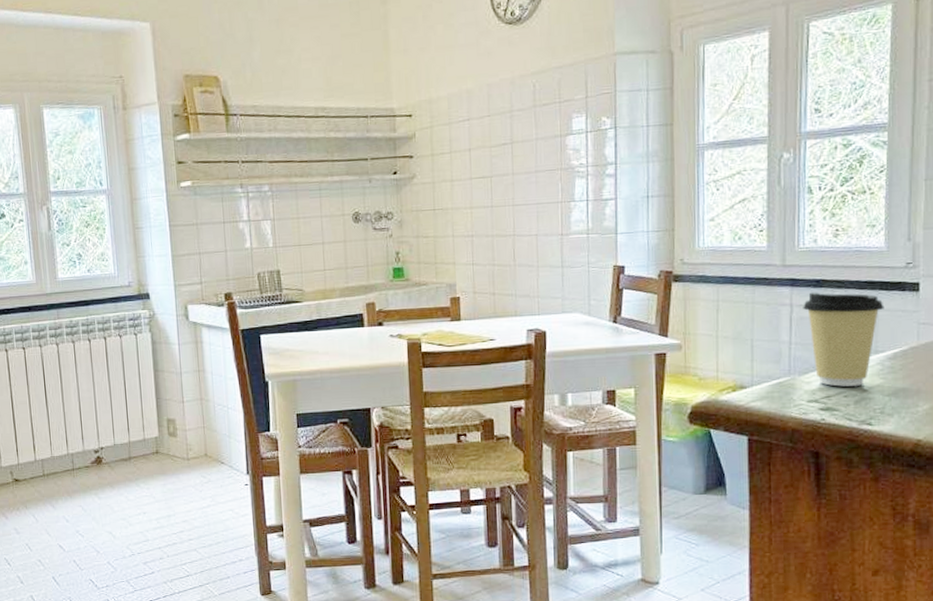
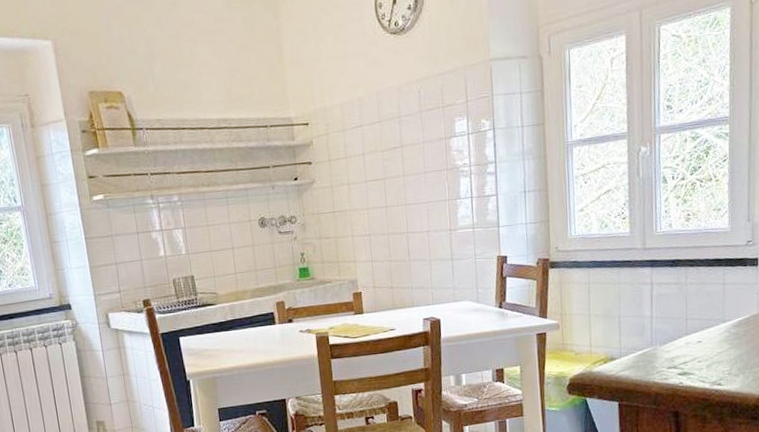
coffee cup: present [803,292,884,387] -> none [661,270,730,354]

